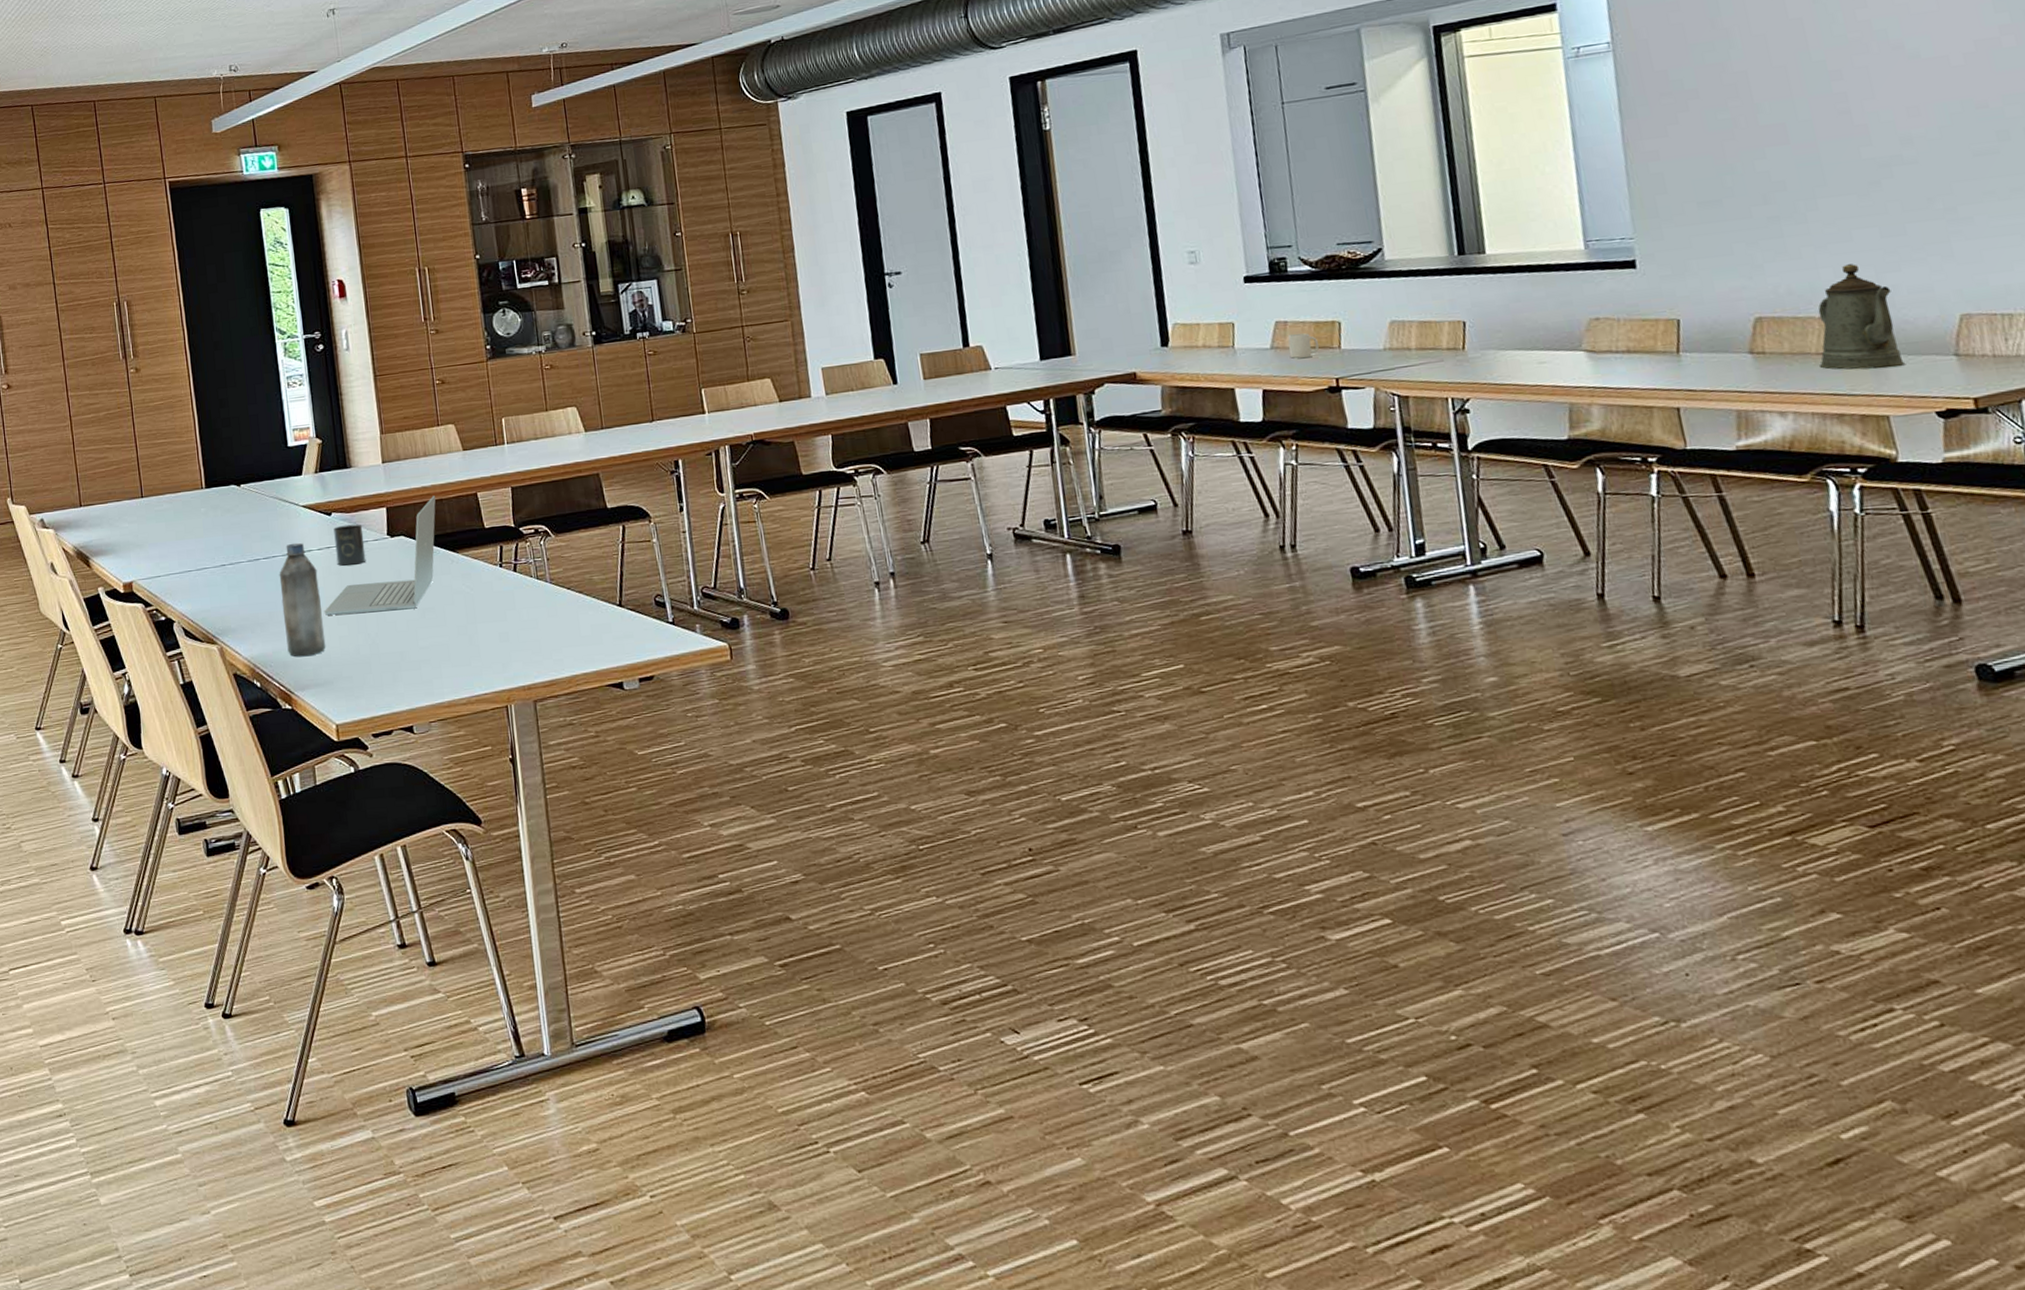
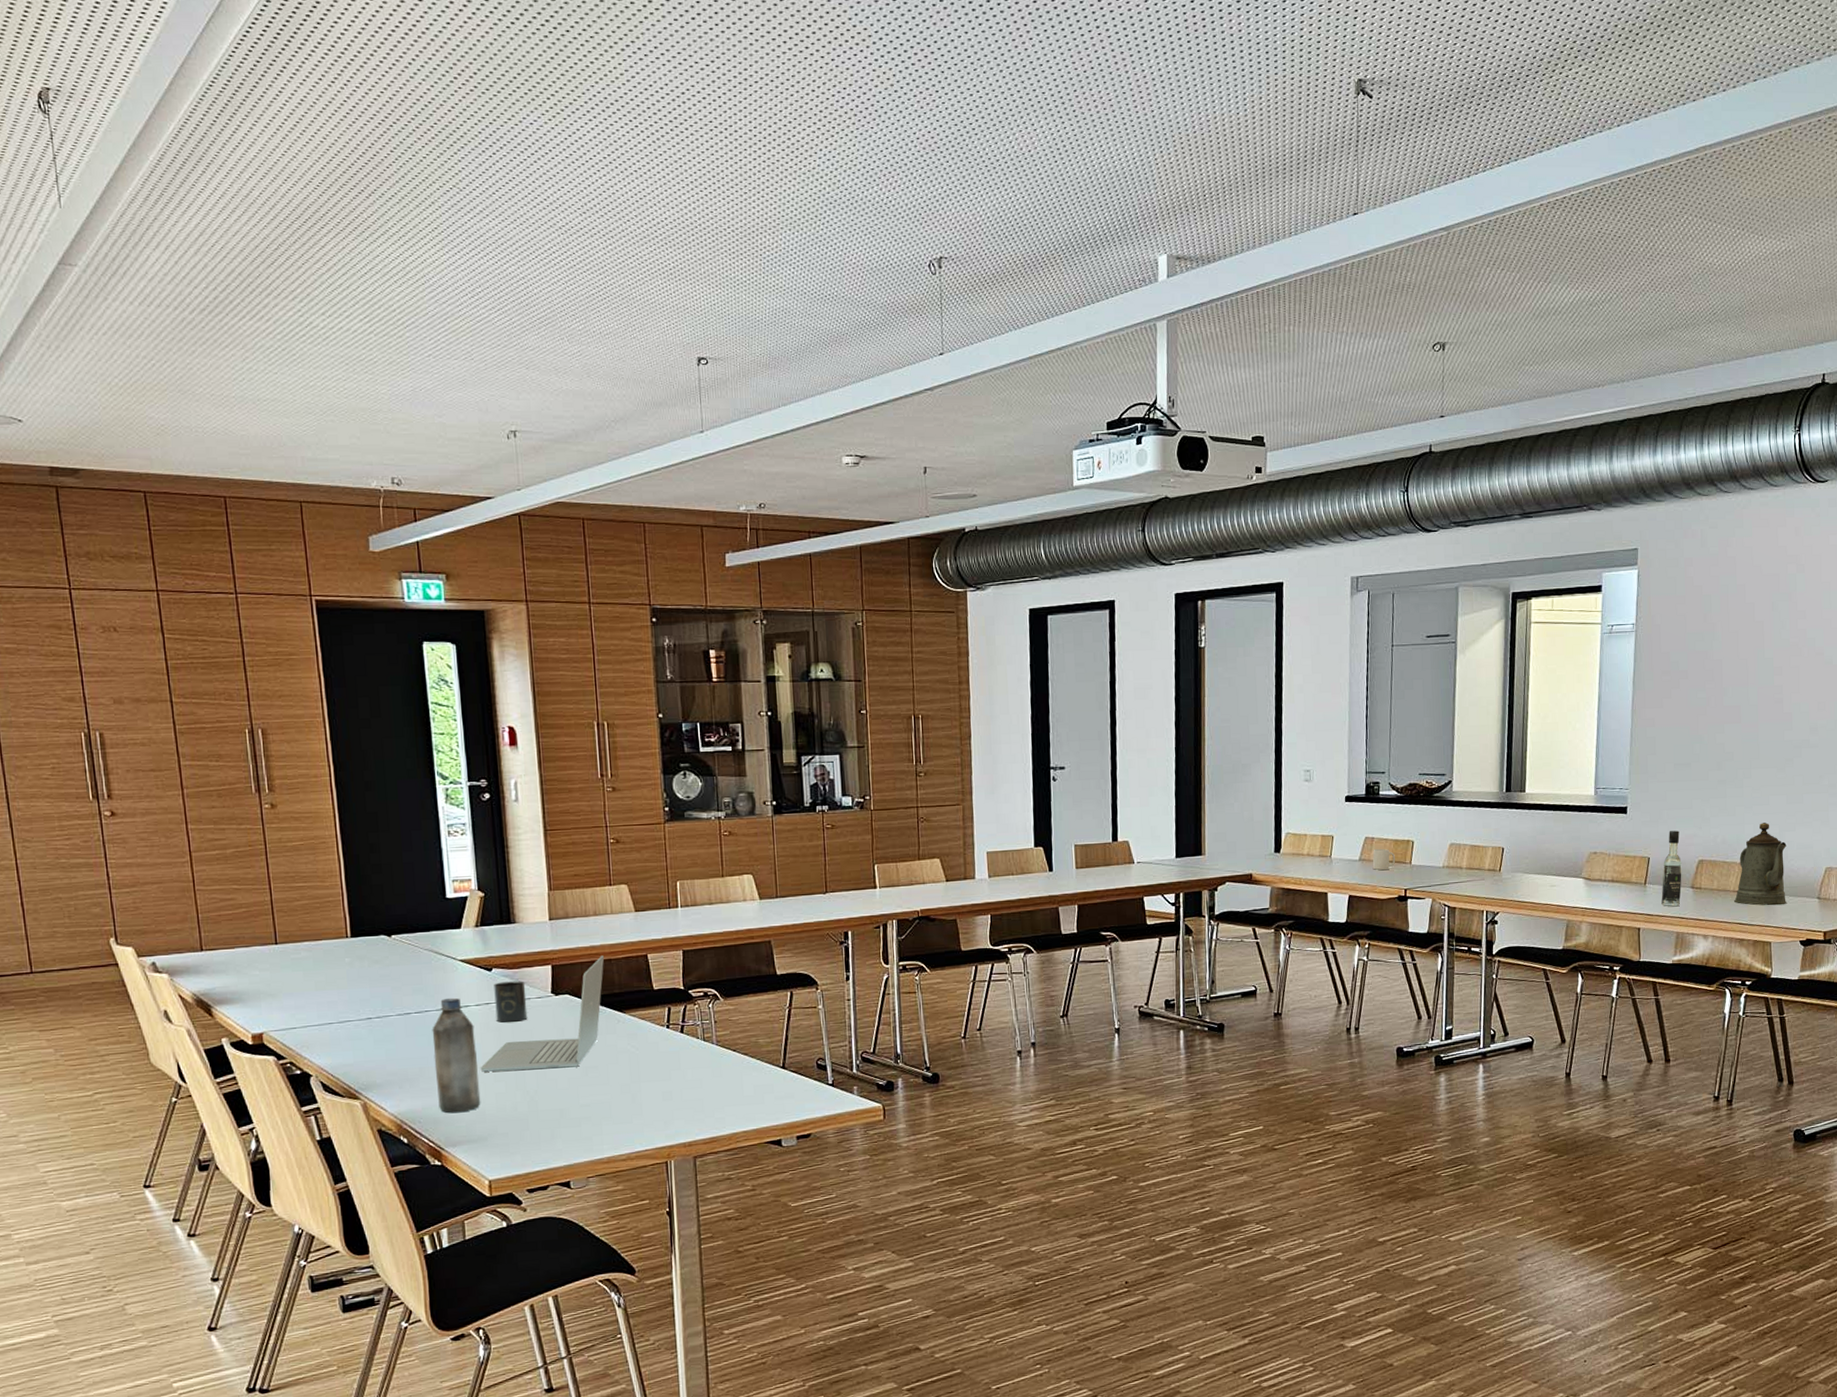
bottle: none [1701,283,1736,379] -> present [1661,830,1683,906]

